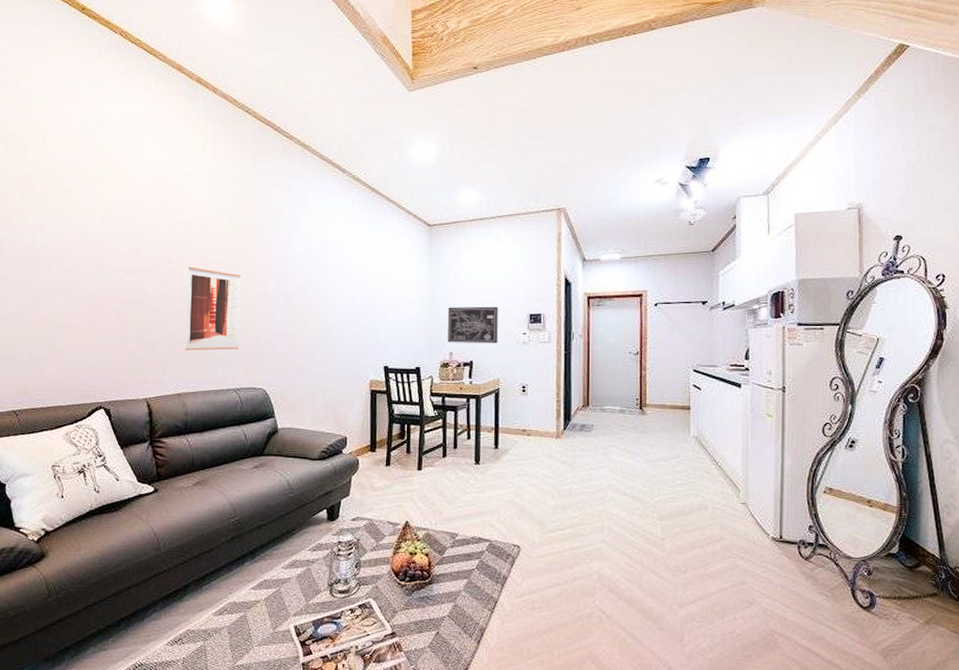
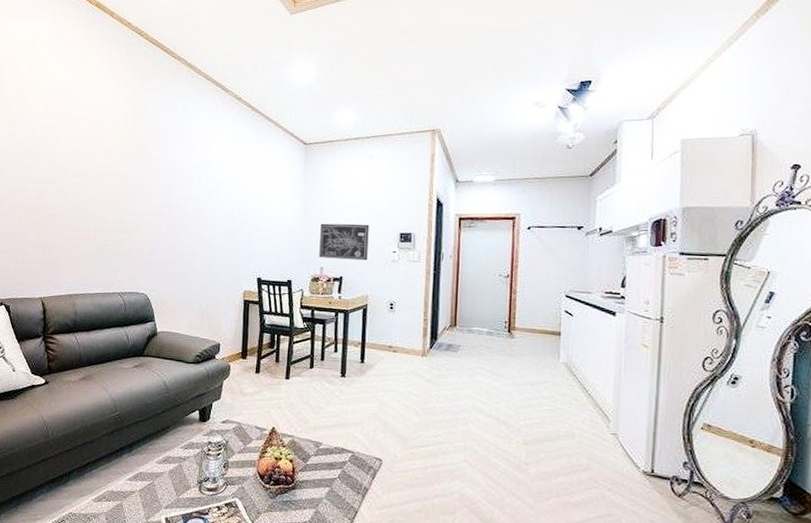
wall art: present [185,266,241,351] -> none [76,177,129,256]

